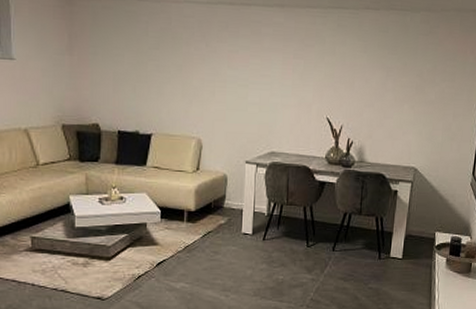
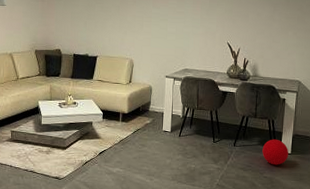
ball: none [367,241,399,273] -> present [262,139,288,165]

